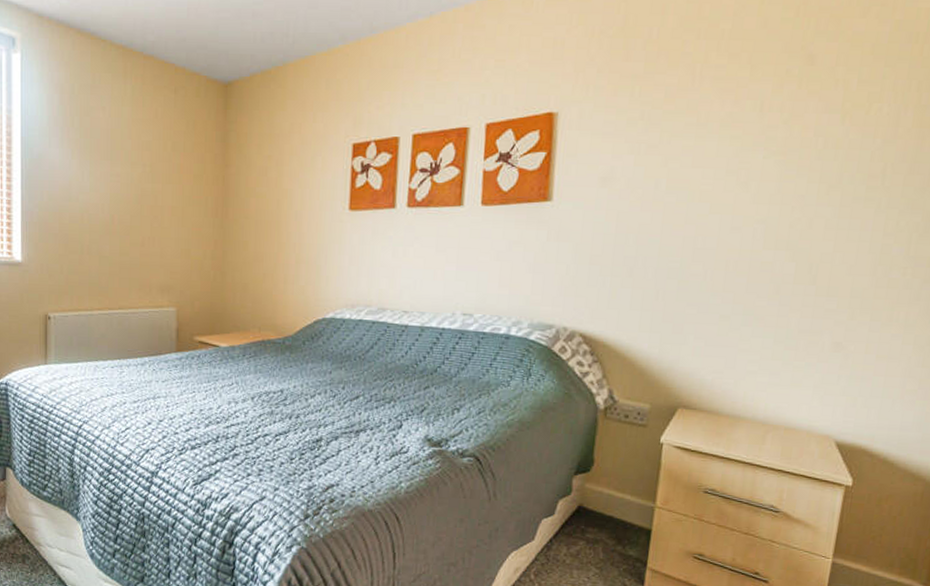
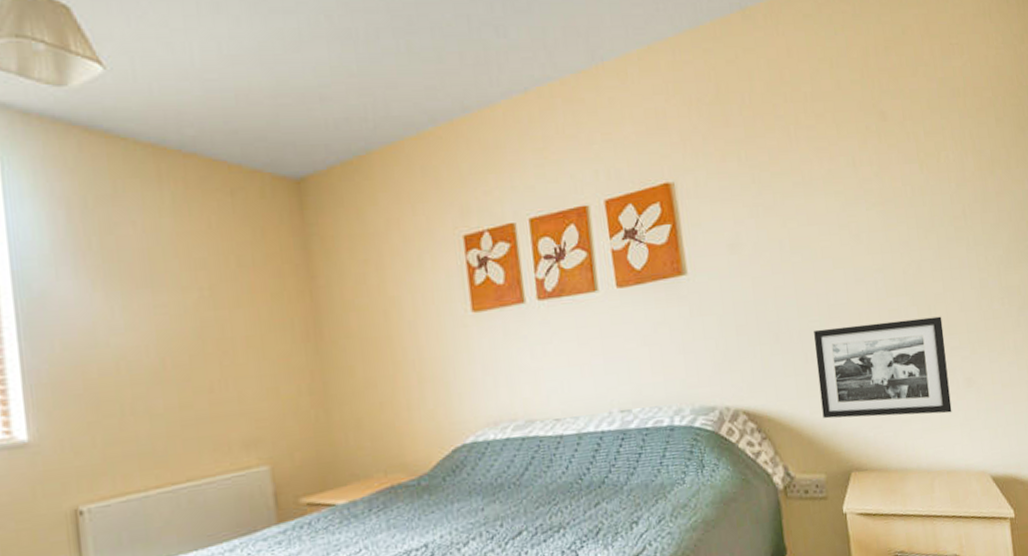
picture frame: none [661,270,823,373] -> present [814,316,952,419]

